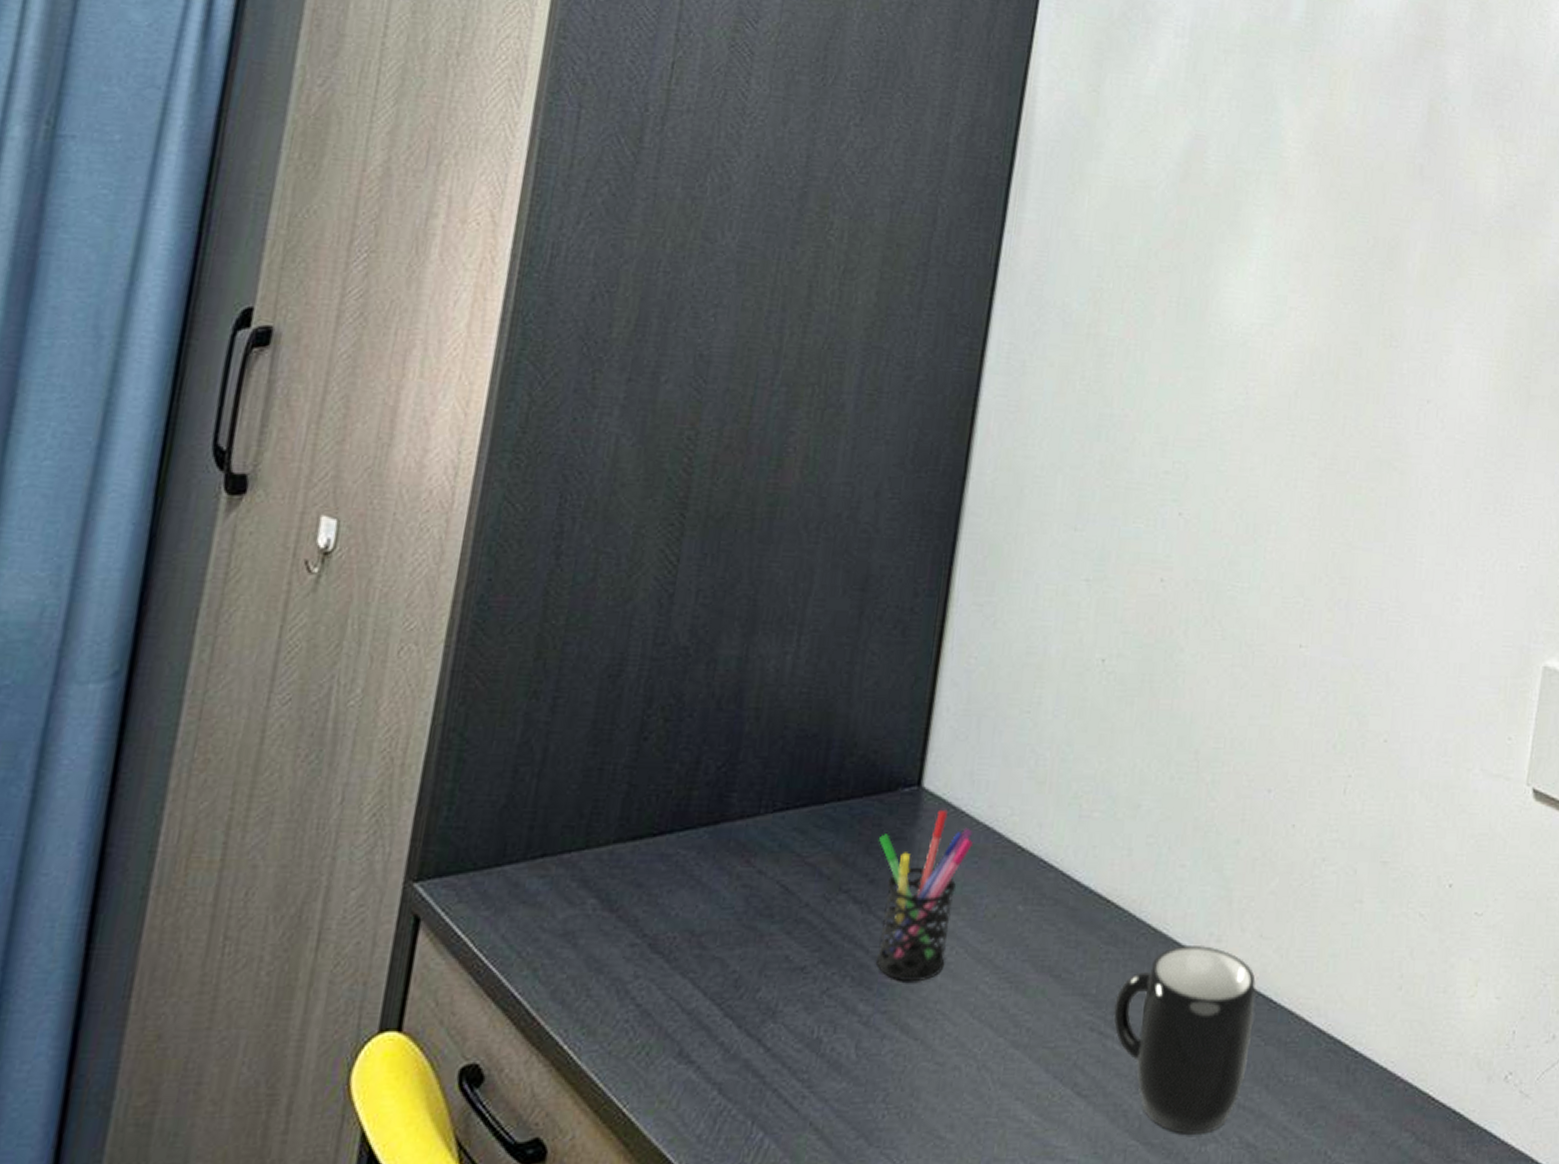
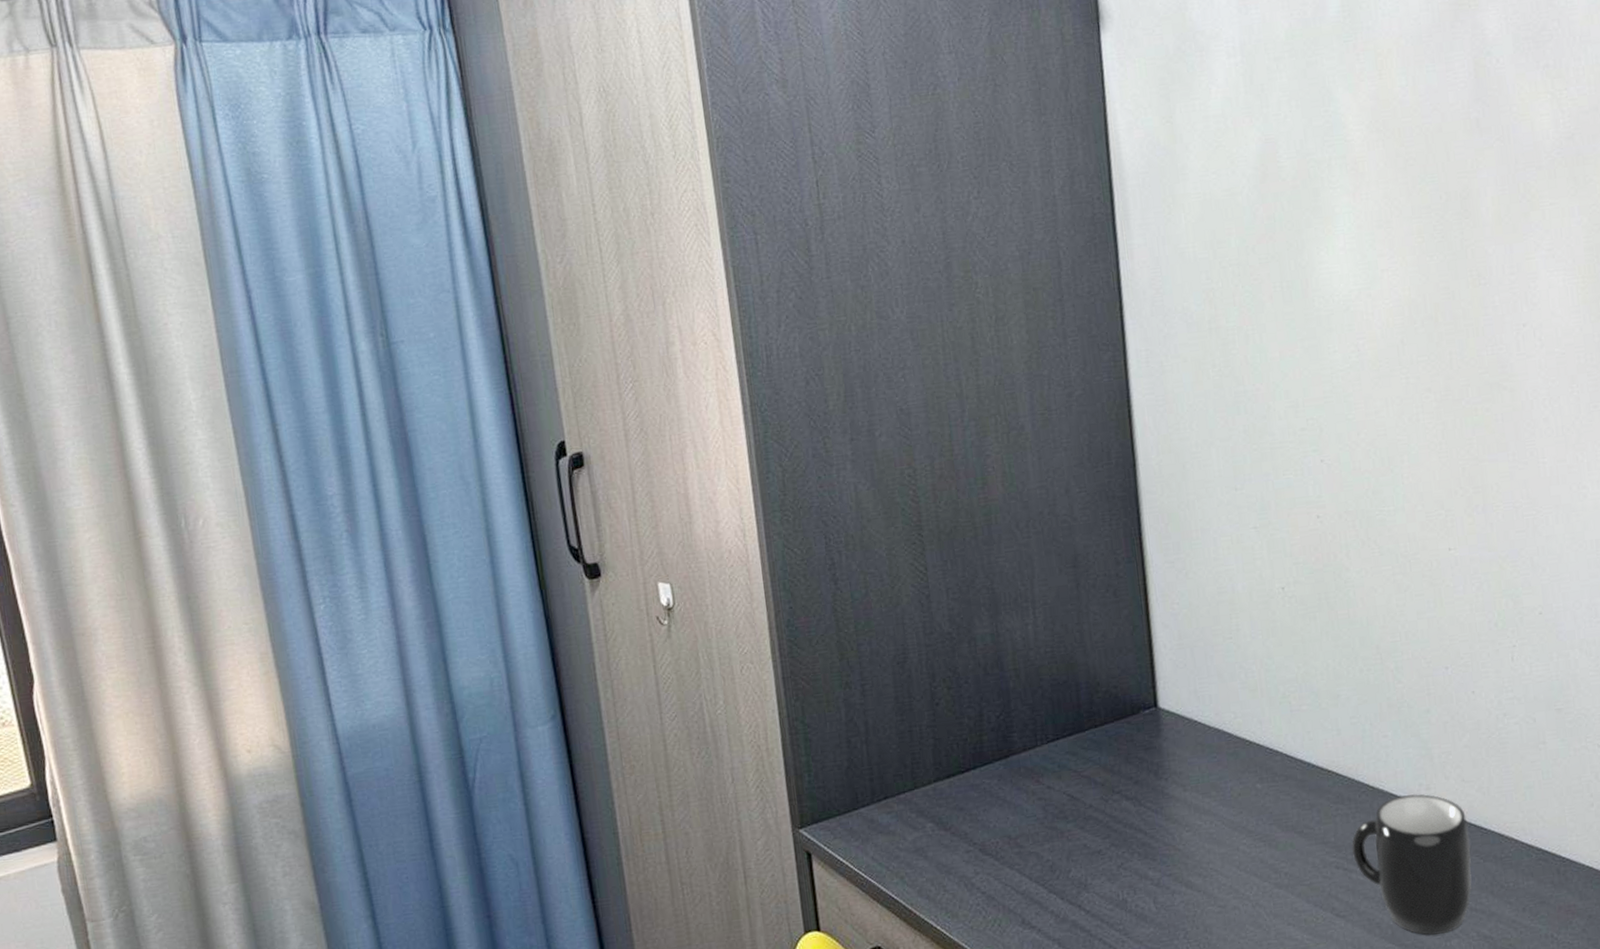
pen holder: present [875,809,973,982] -> none [1134,721,1209,852]

